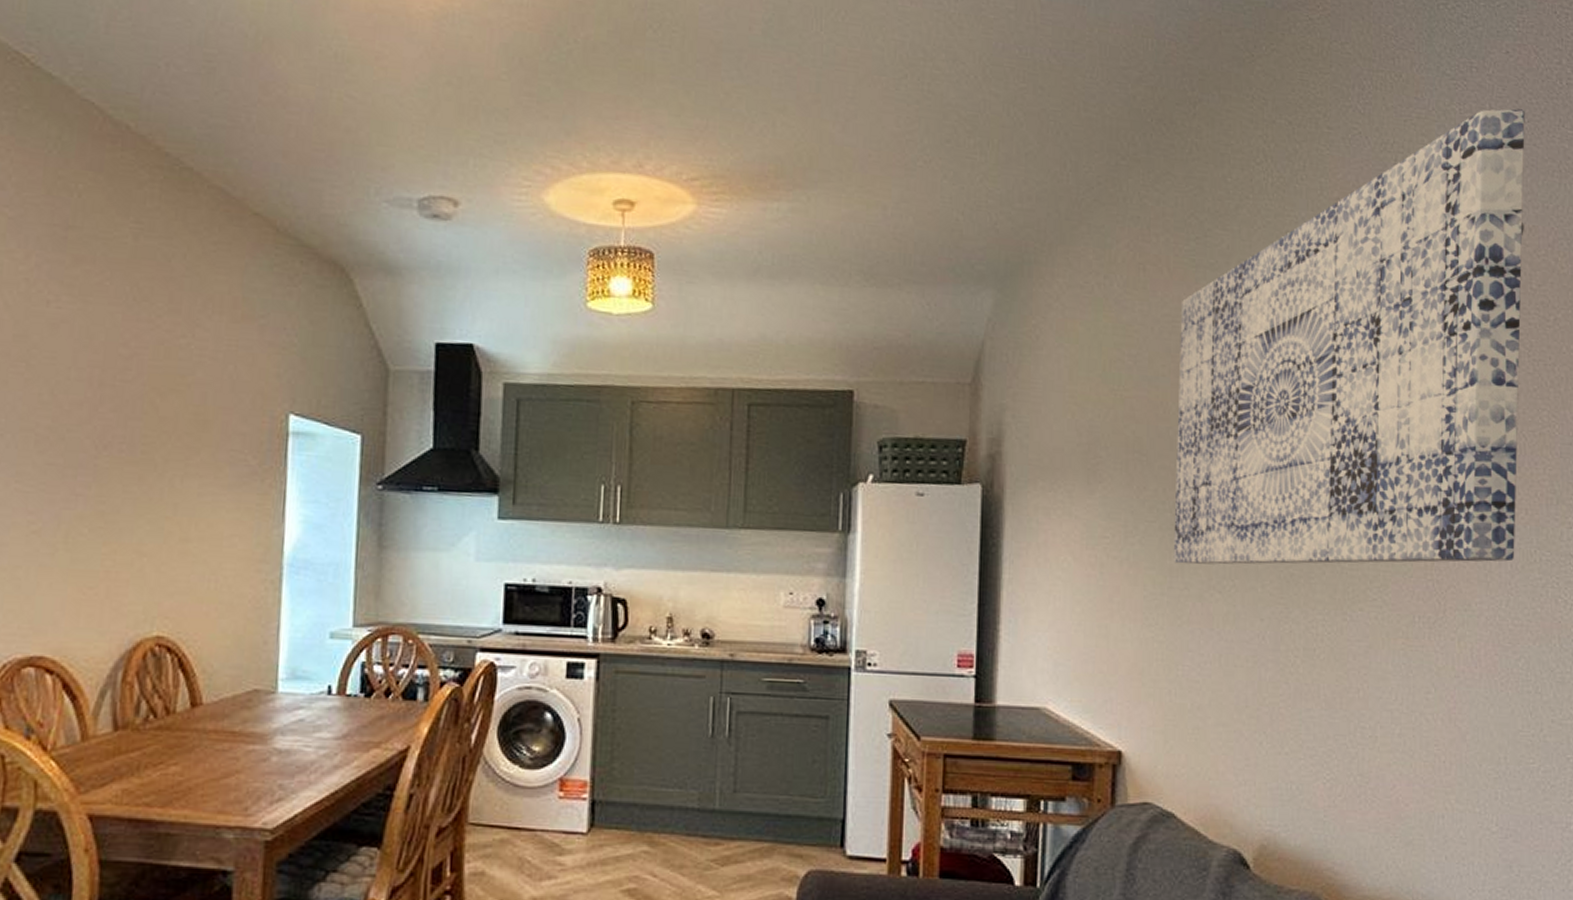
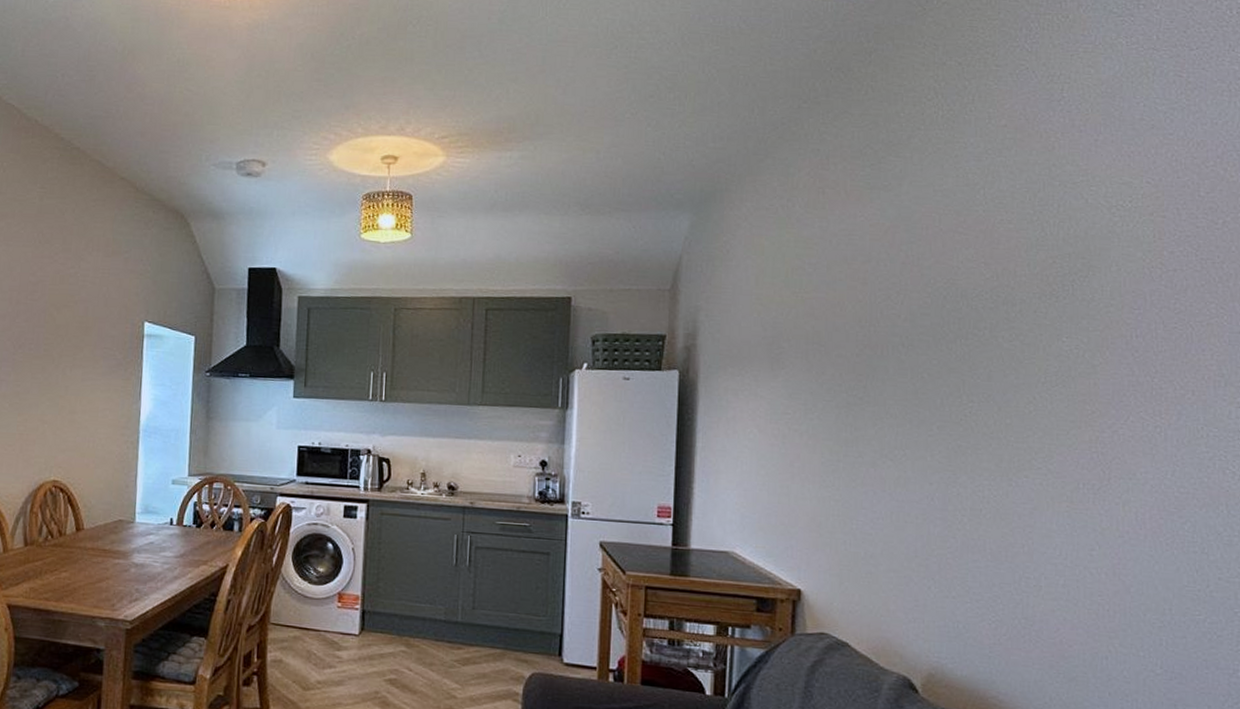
wall art: present [1173,108,1525,565] -> none [848,38,1193,437]

